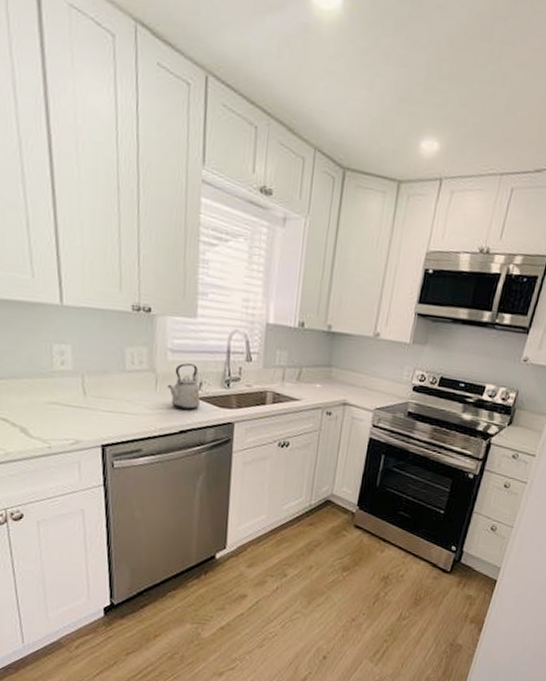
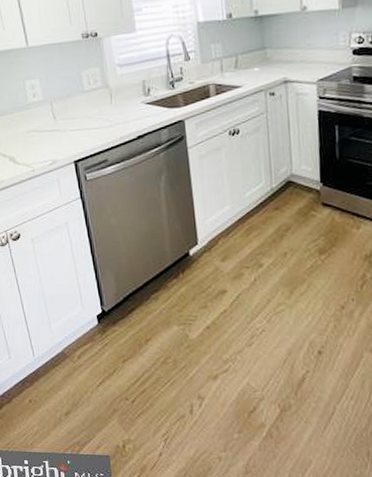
kettle: present [168,363,200,410] -> none [121,73,151,116]

